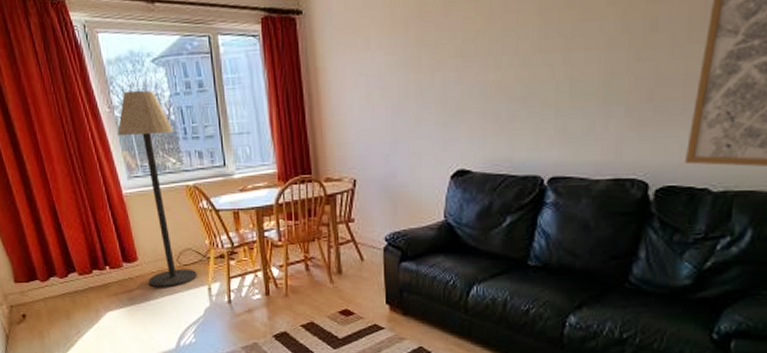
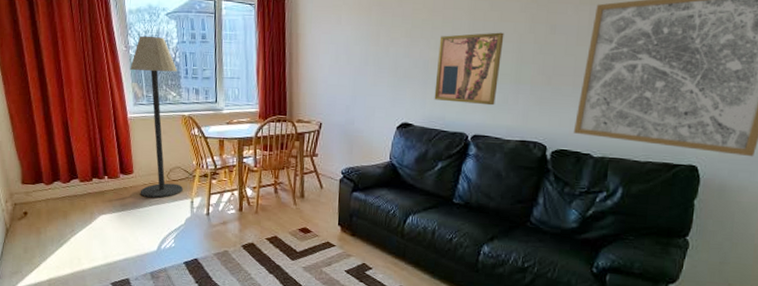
wall art: none [497,36,587,137] -> present [434,32,504,106]

